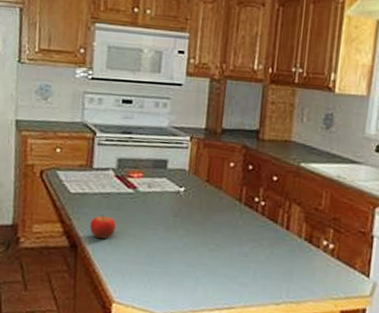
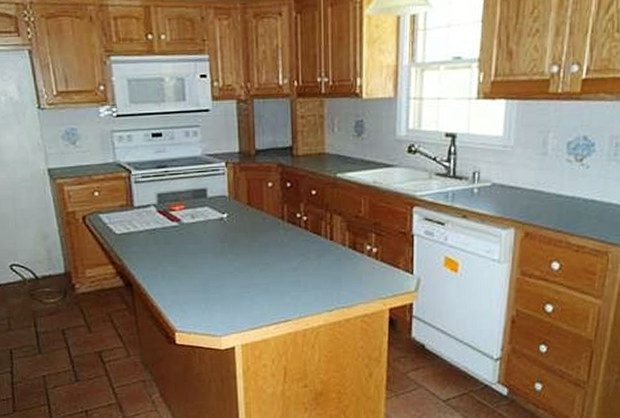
fruit: present [90,214,116,240] -> none [141,250,166,275]

